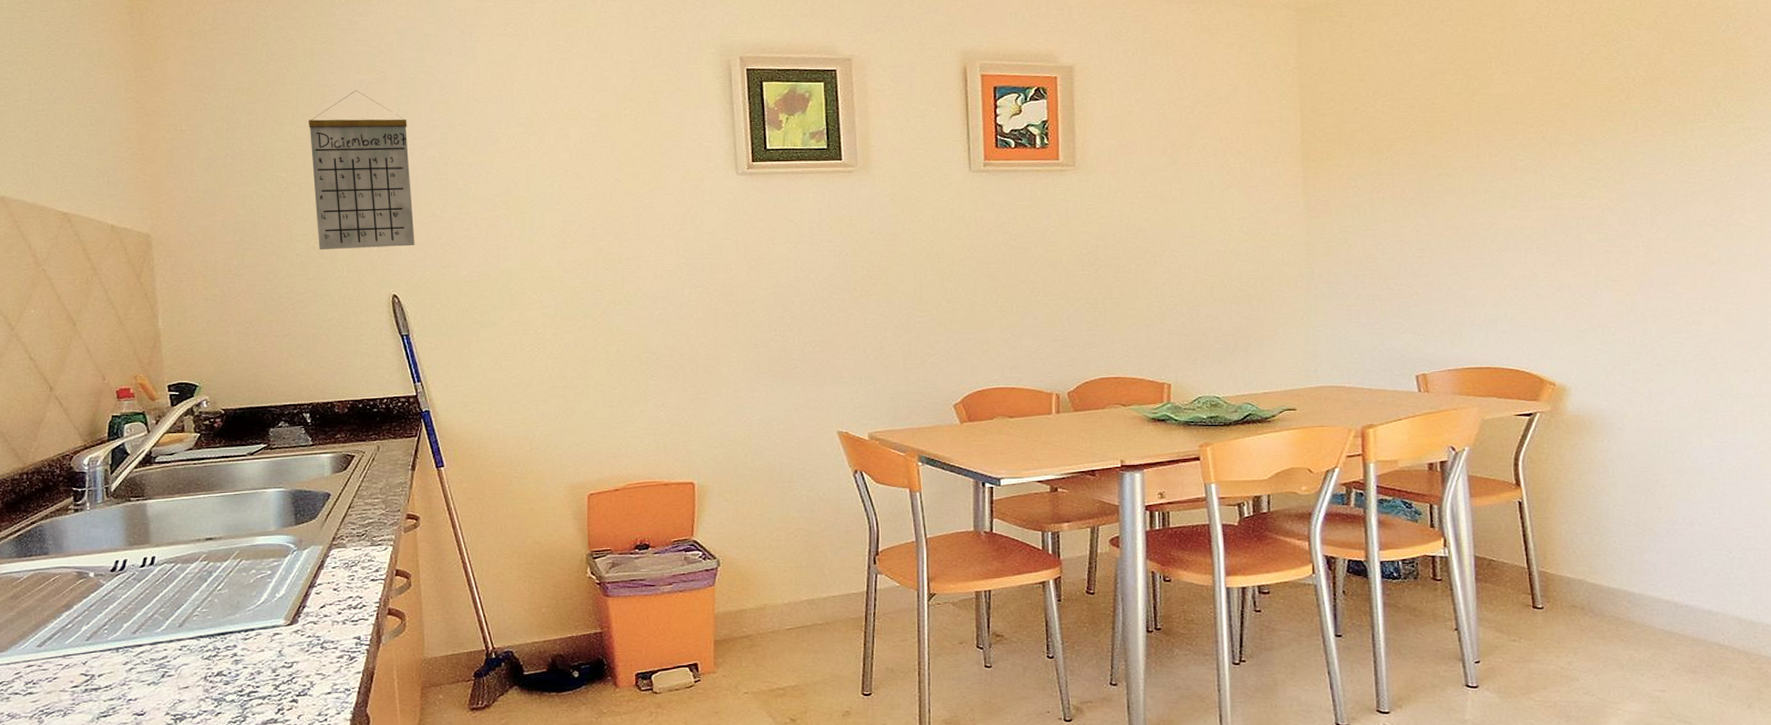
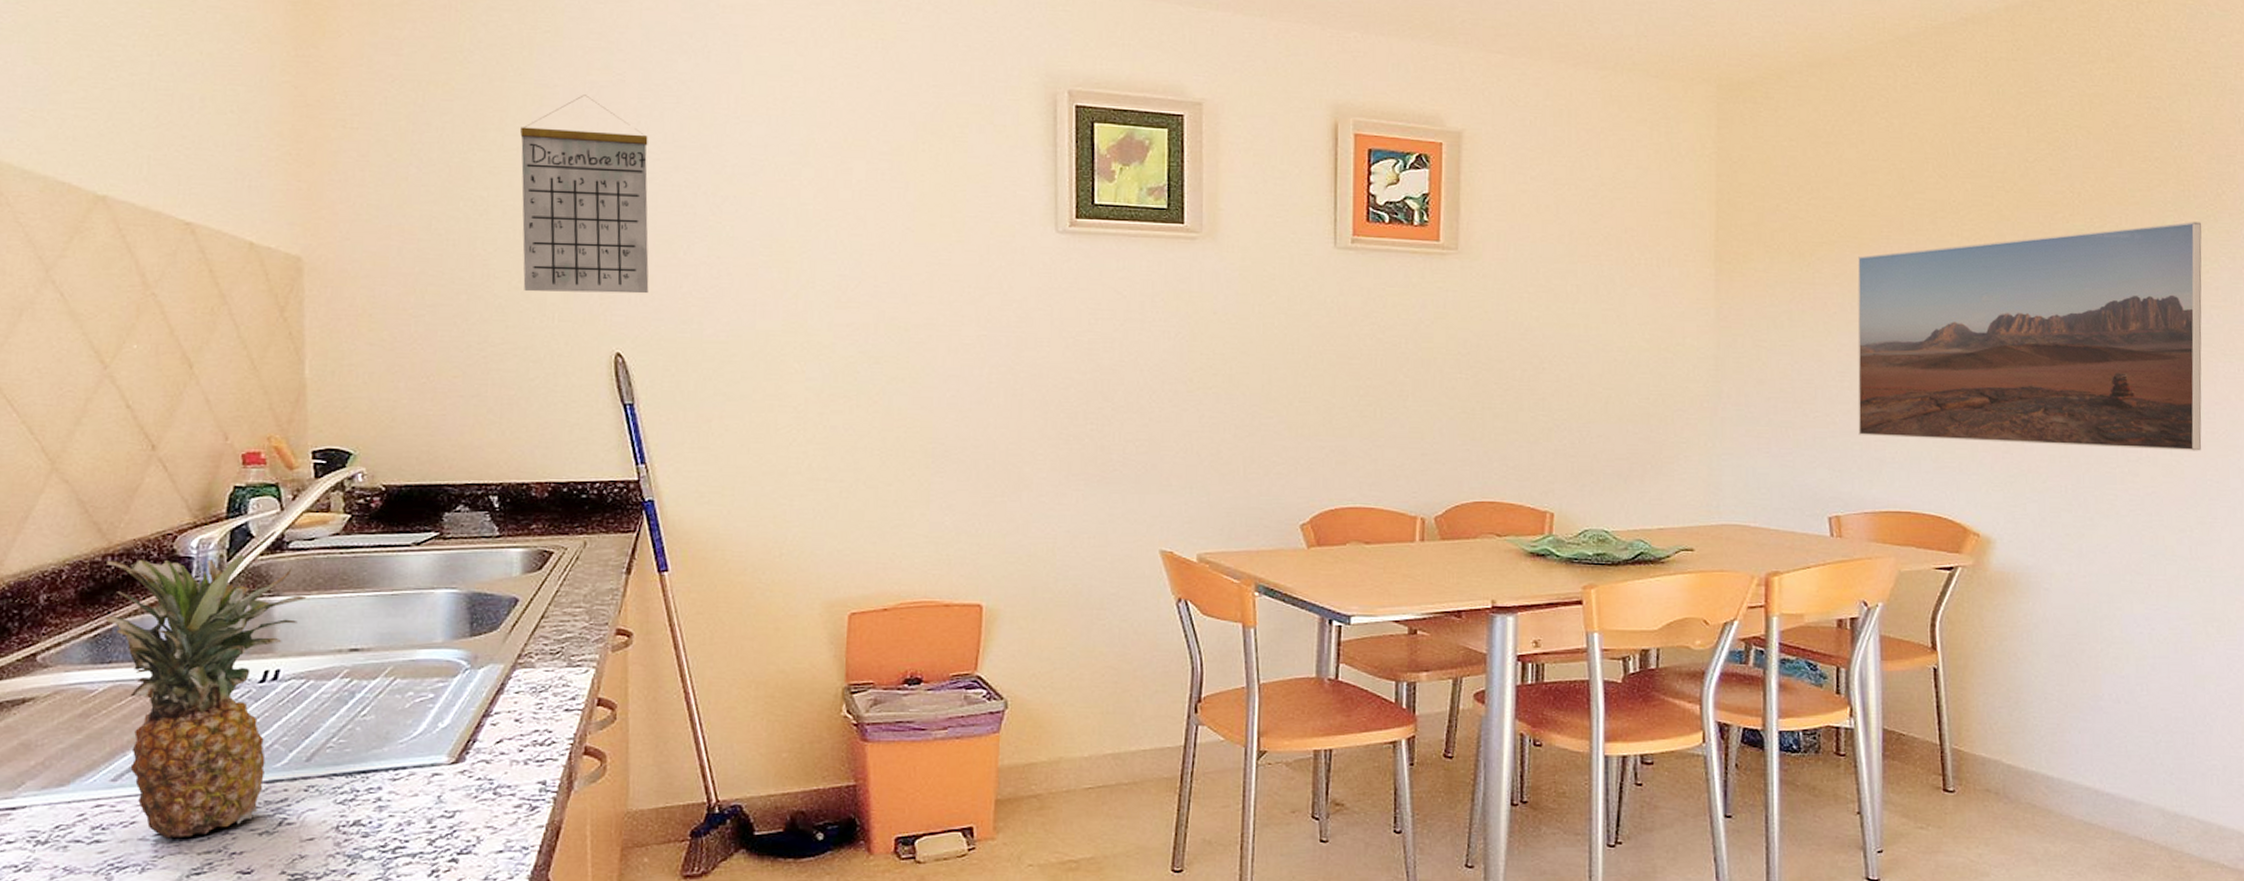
fruit: none [22,468,171,690] -> present [105,554,307,839]
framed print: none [1431,96,1761,303] -> present [1857,221,2202,451]

